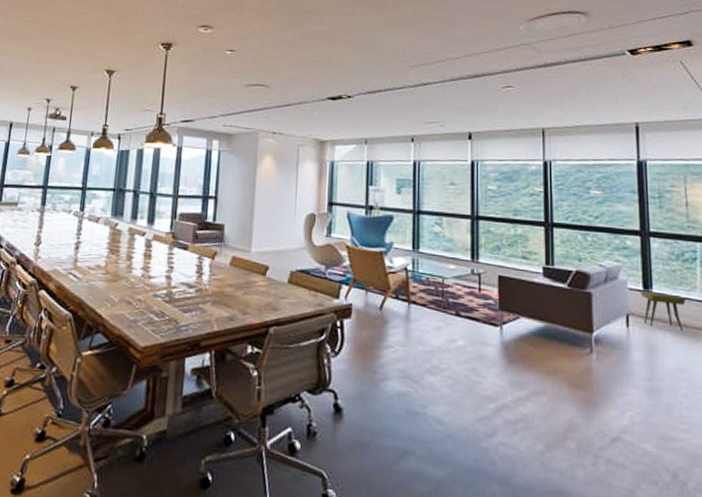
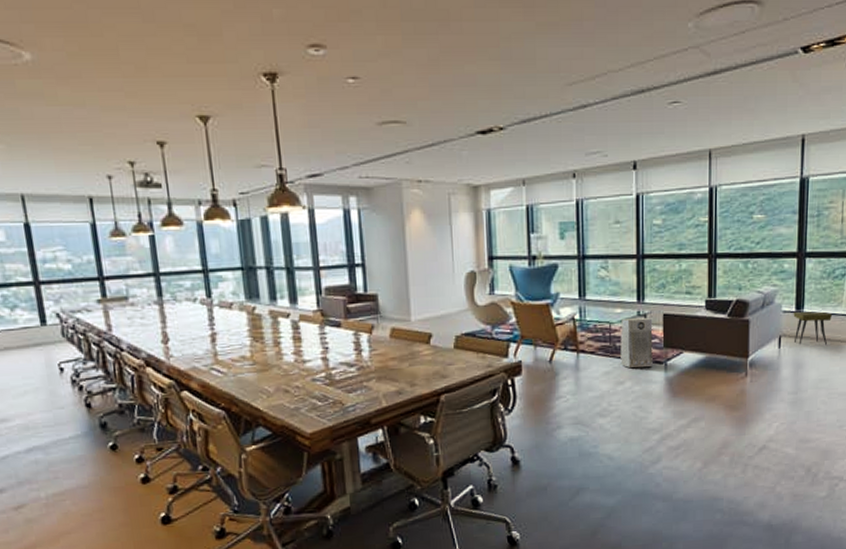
air purifier: none [453,275,487,328] -> present [620,317,653,368]

